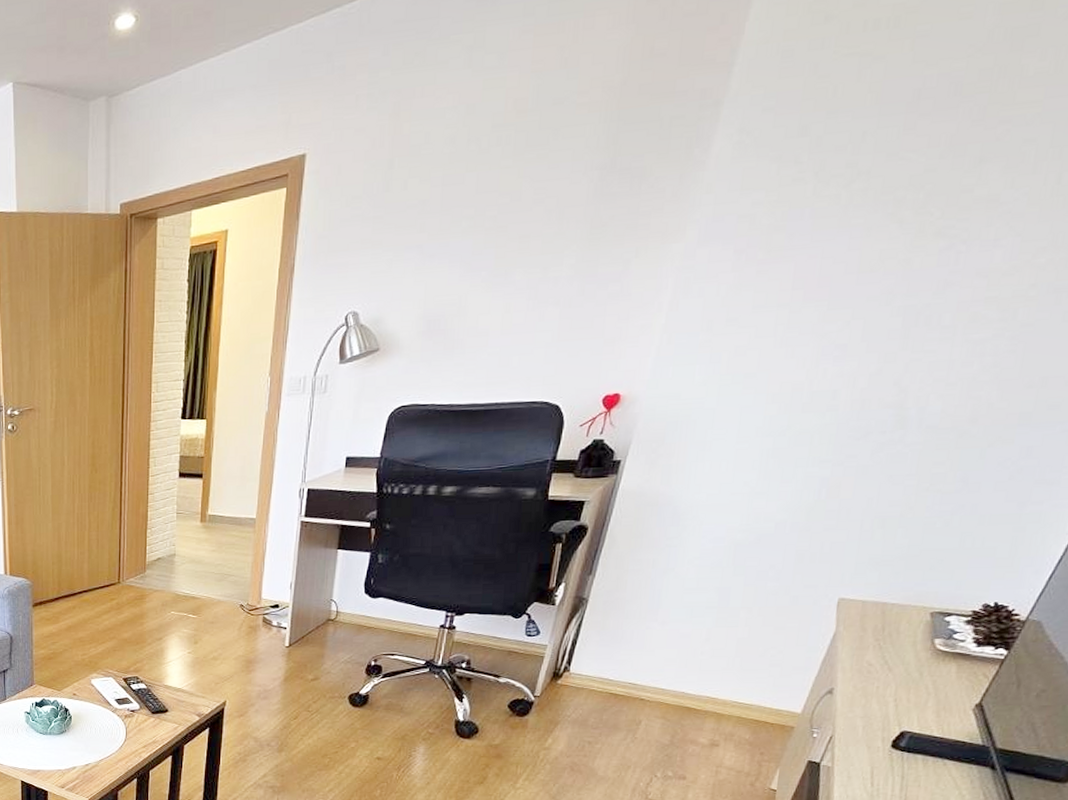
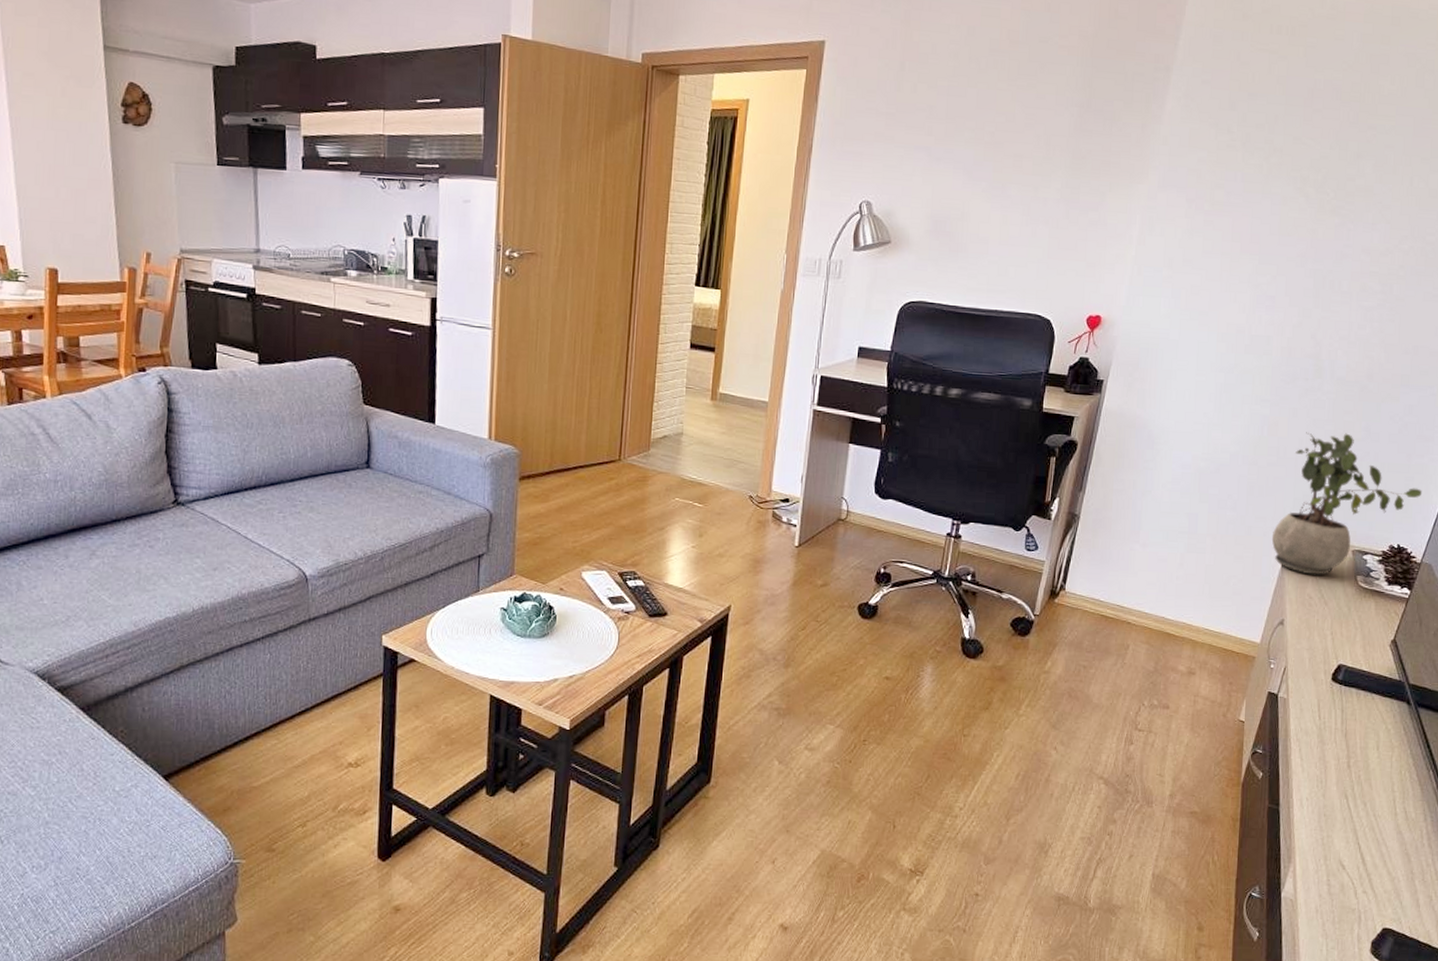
potted plant: none [823,486,1037,641] -> present [1271,432,1423,575]

